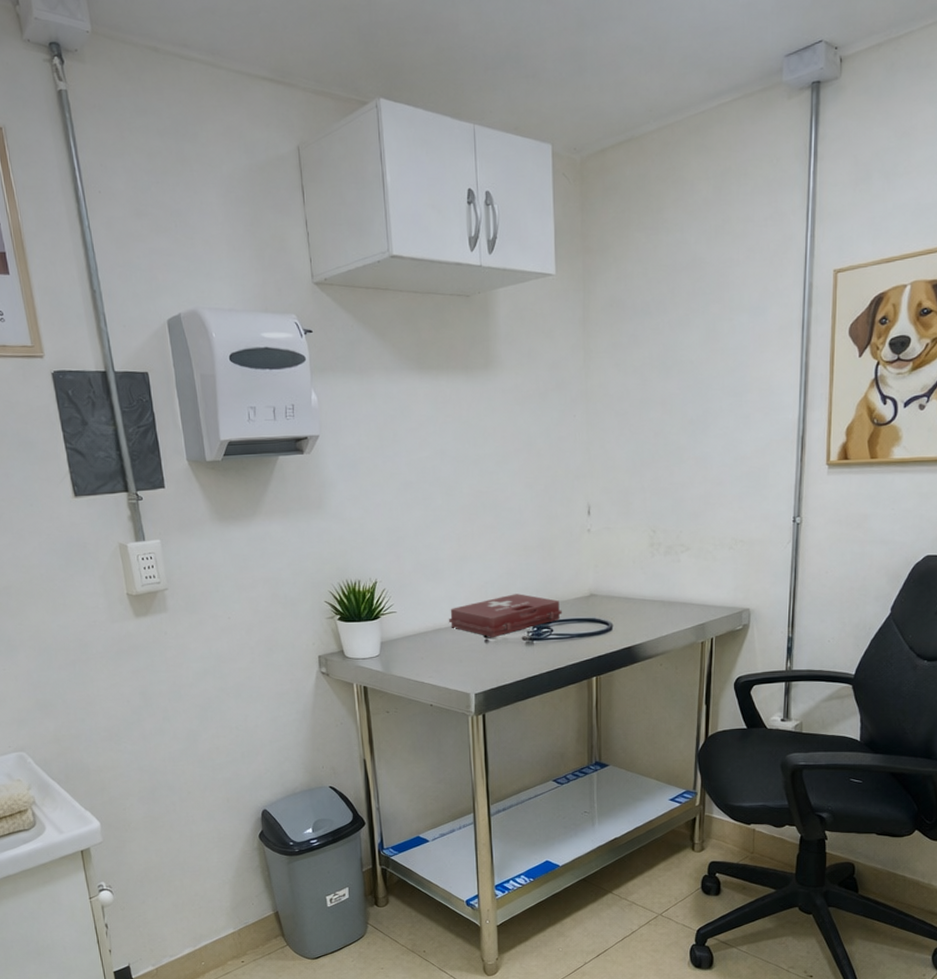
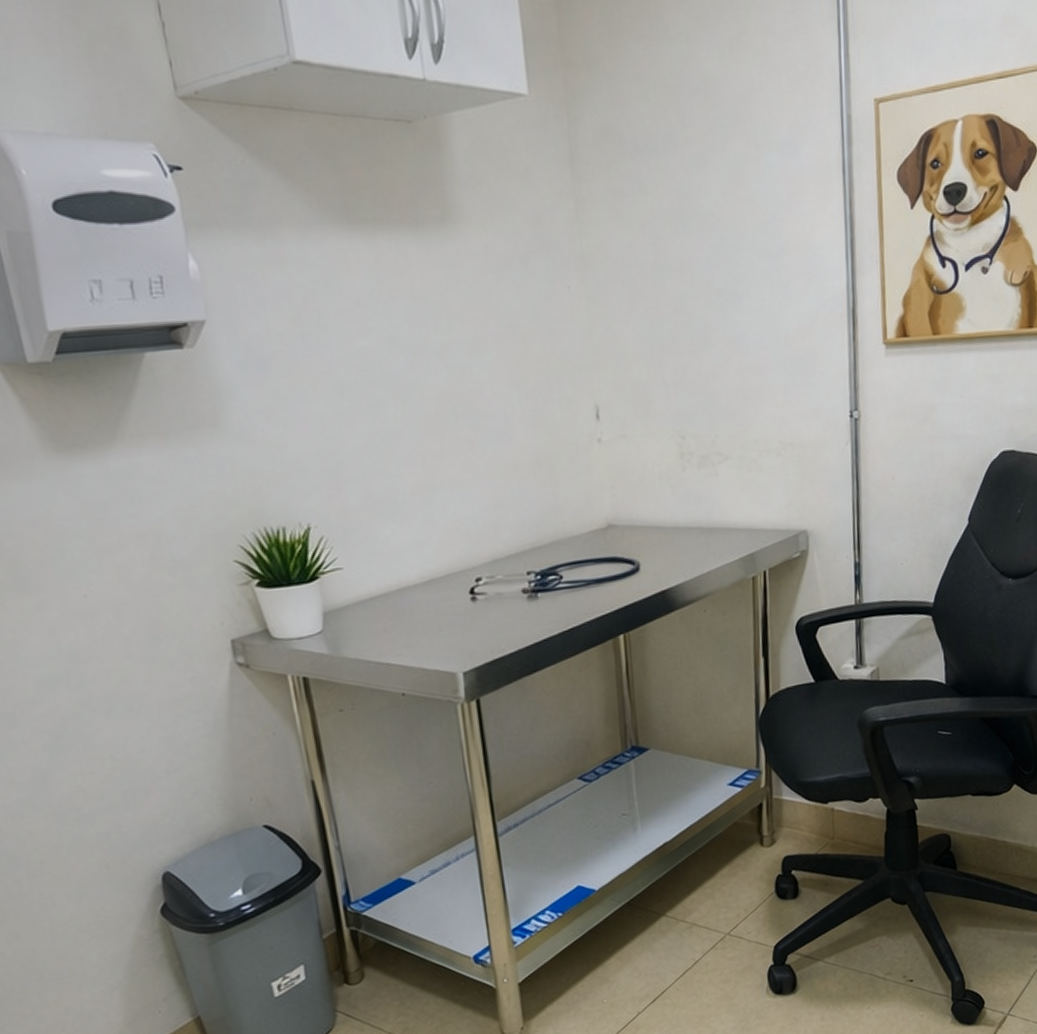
first-aid kit: present [449,594,562,637] -> none [419,531,573,593]

